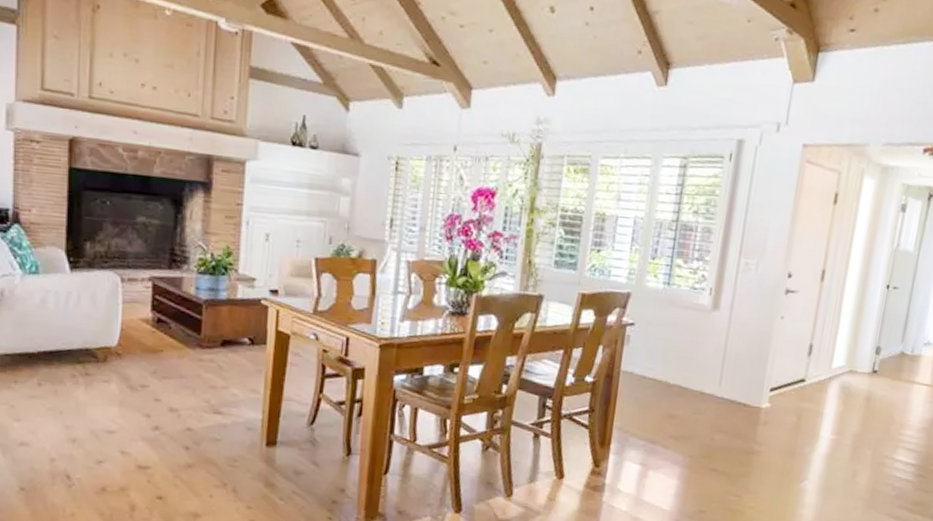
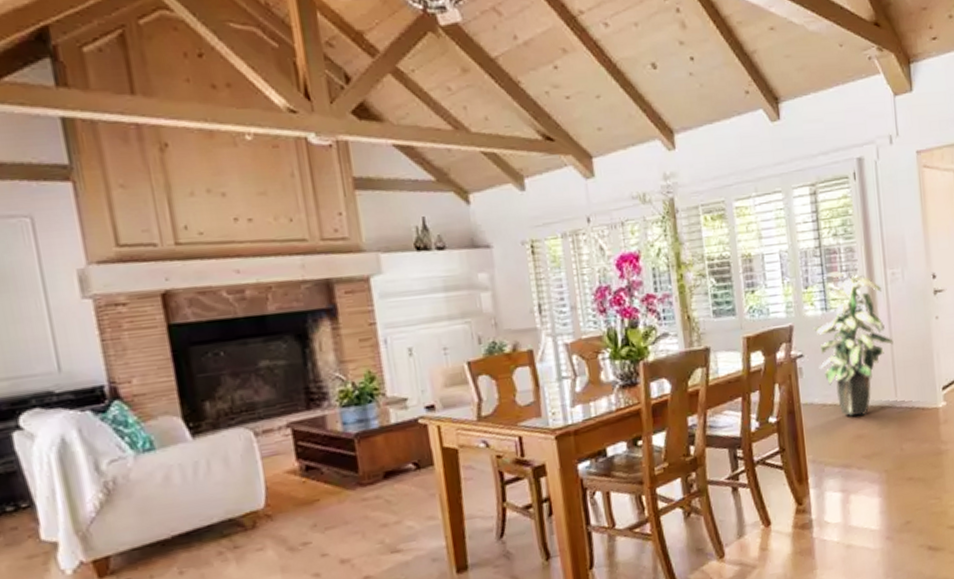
indoor plant: none [647,248,731,396] -> present [812,271,894,417]

